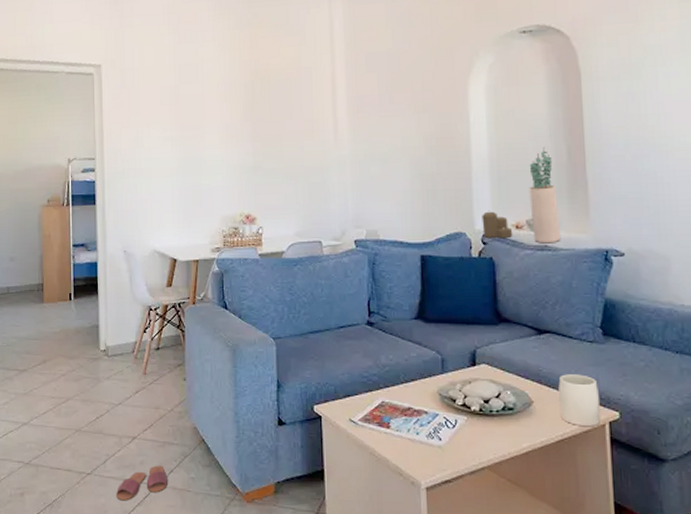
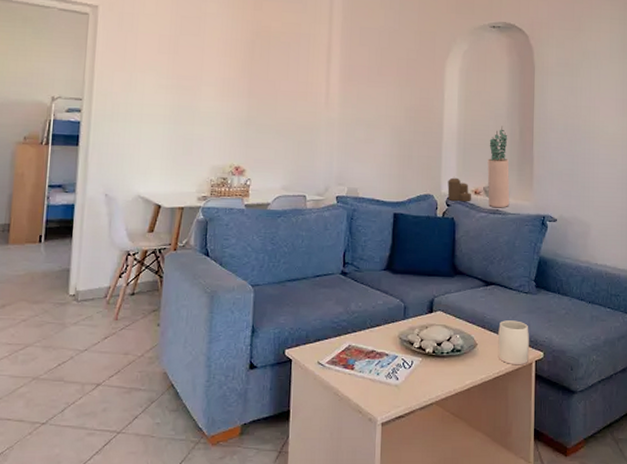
slippers: present [116,465,168,501] -> none [73,412,131,450]

